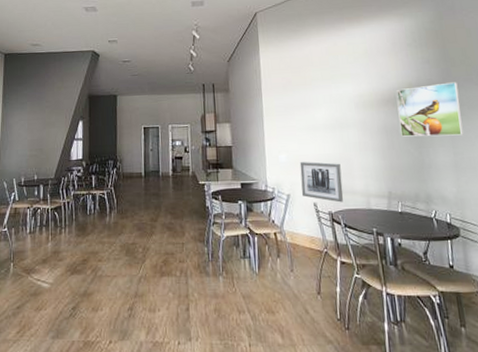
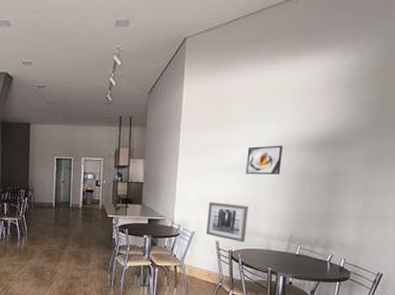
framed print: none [329,102,366,132] -> present [246,145,283,174]
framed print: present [396,82,464,137] -> none [315,129,387,185]

